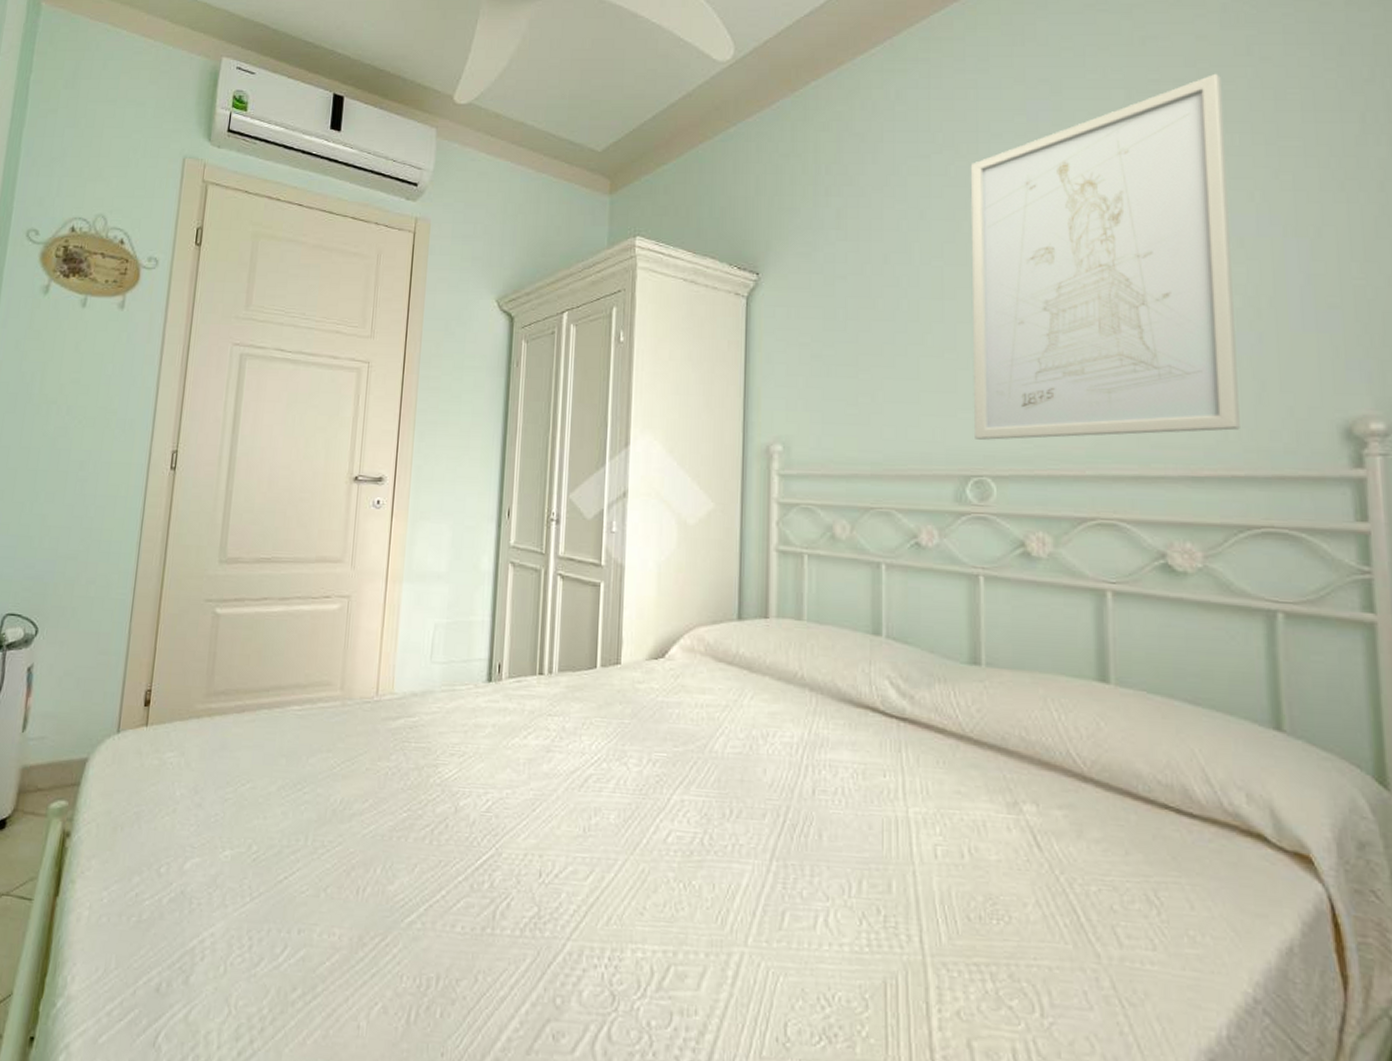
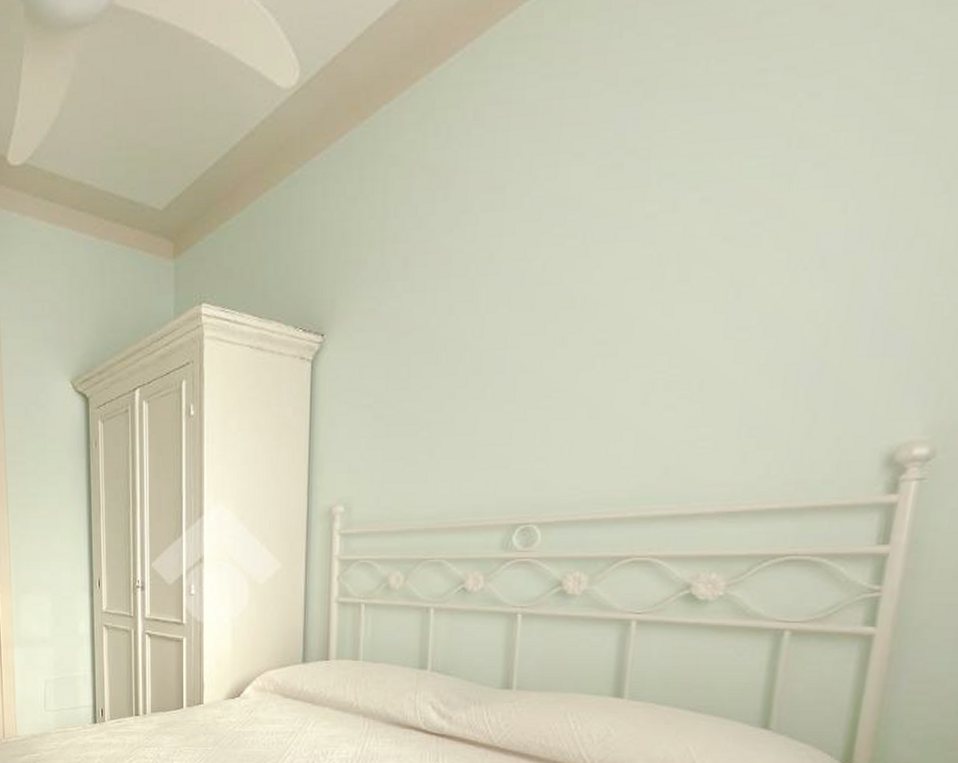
wall art: present [970,73,1240,440] -> none [525,54,839,489]

